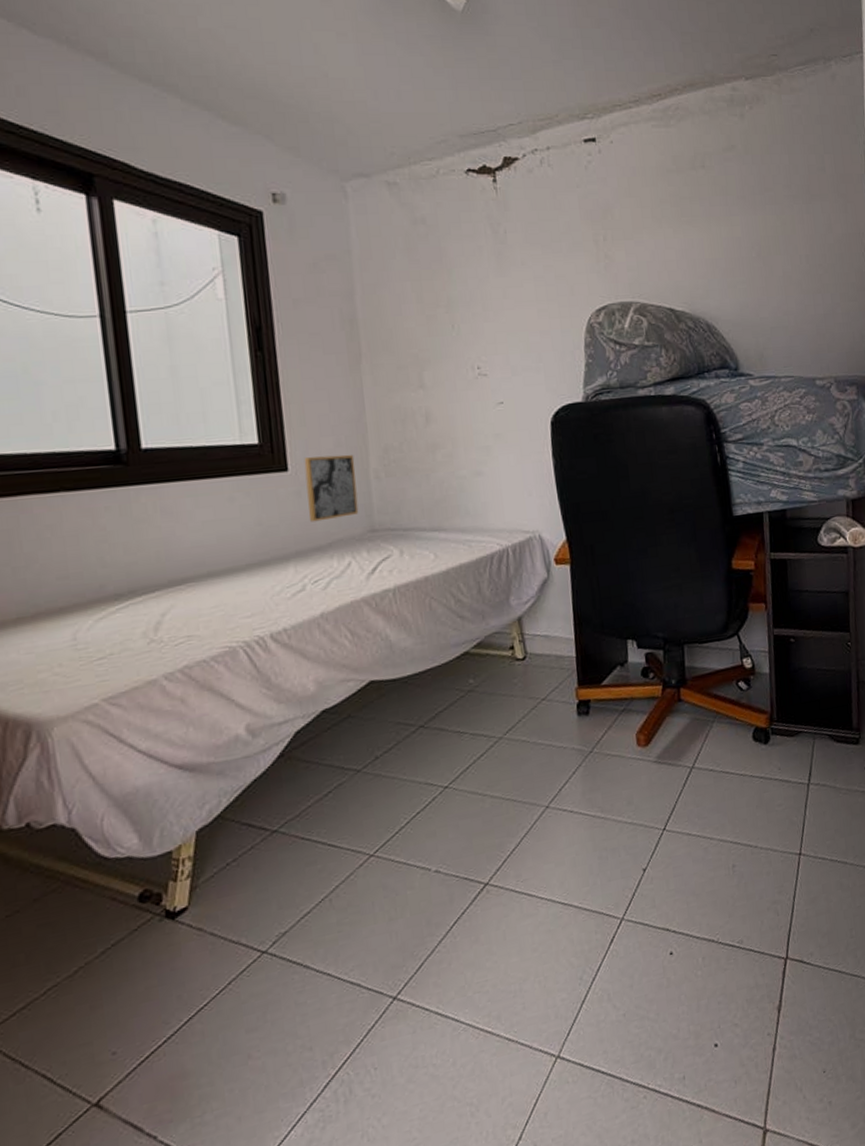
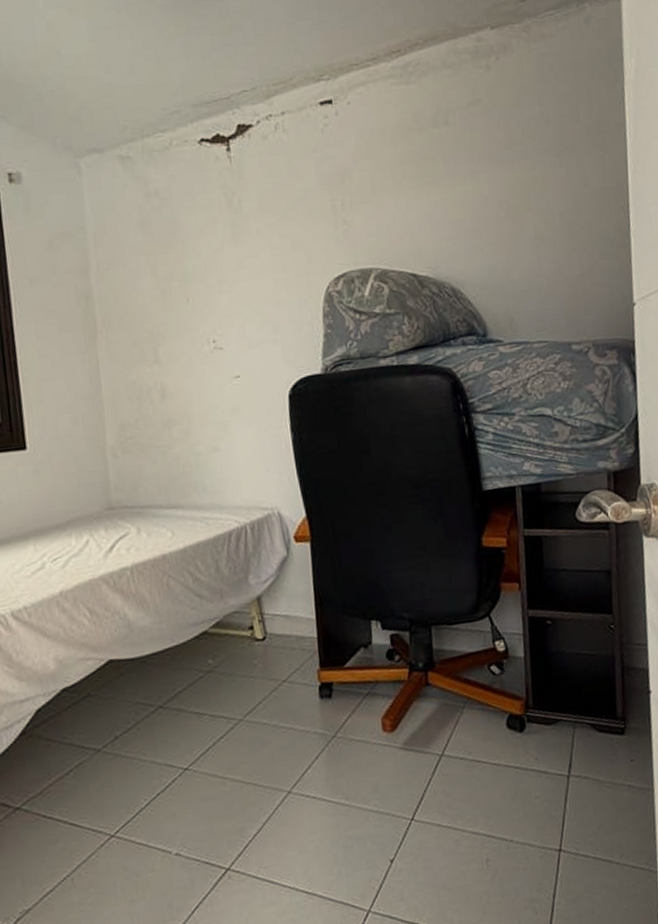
wall art: present [304,454,359,522] -> none [41,432,96,501]

